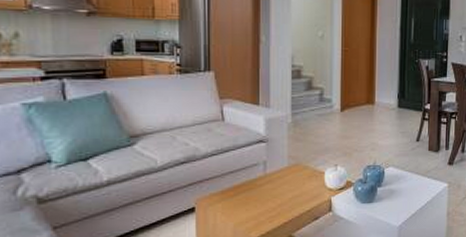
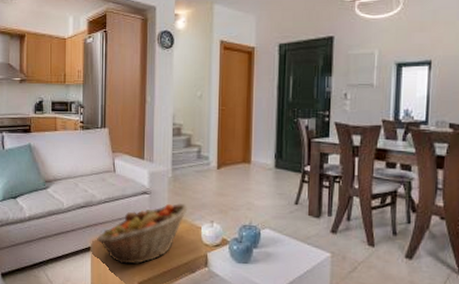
fruit basket: none [203,149,310,221] -> present [97,202,188,264]

